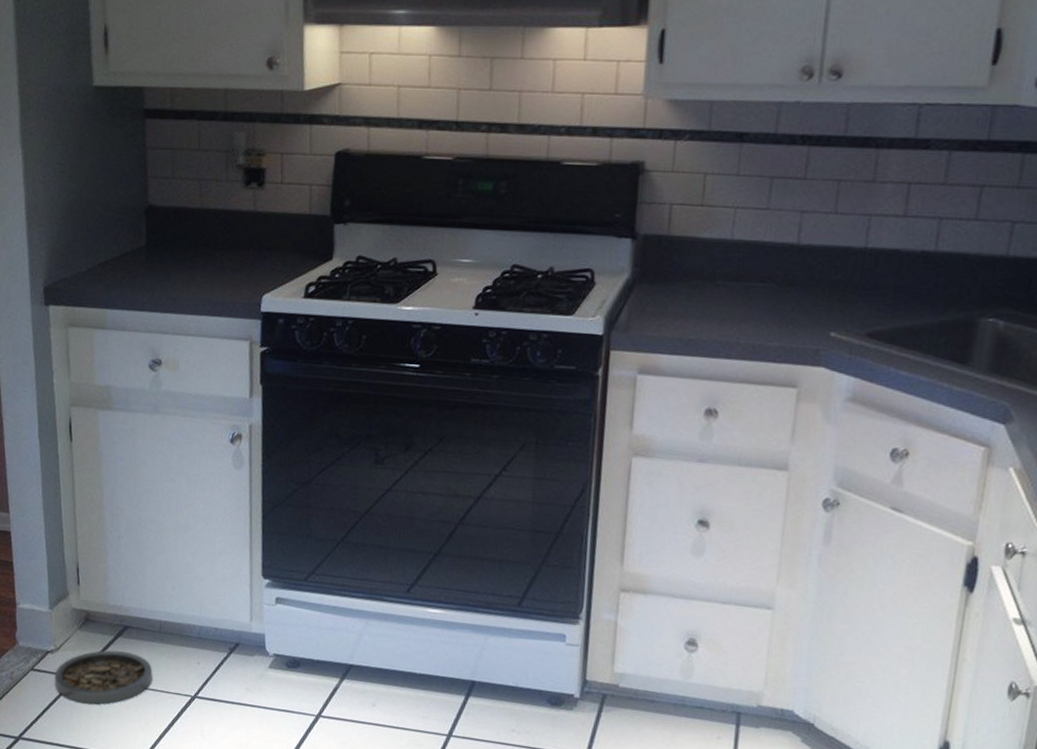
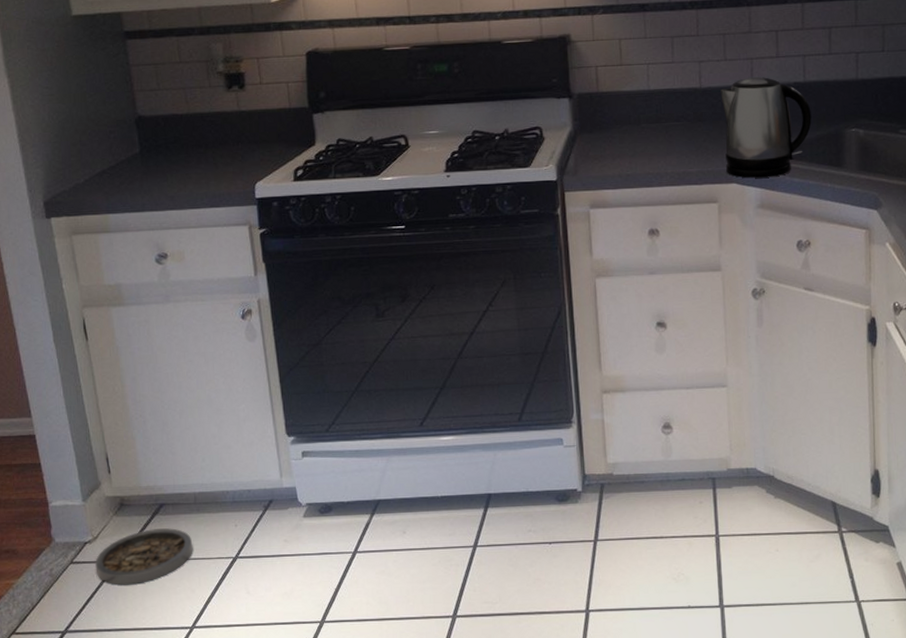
kettle: none [814,238,938,366] -> present [720,77,812,178]

